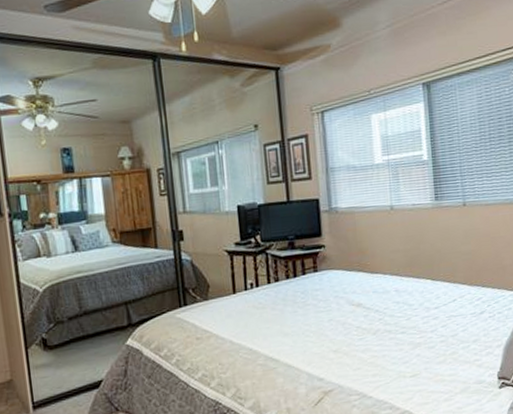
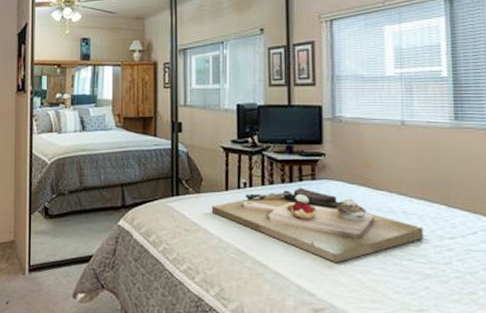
decorative tray: none [220,280,414,346] -> present [211,187,424,262]

